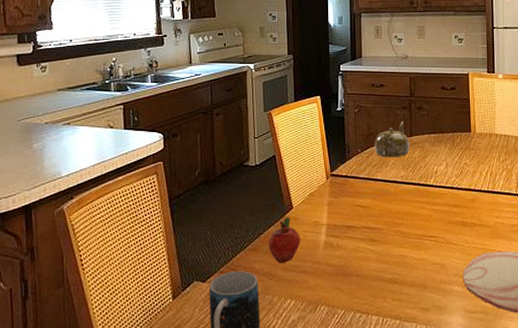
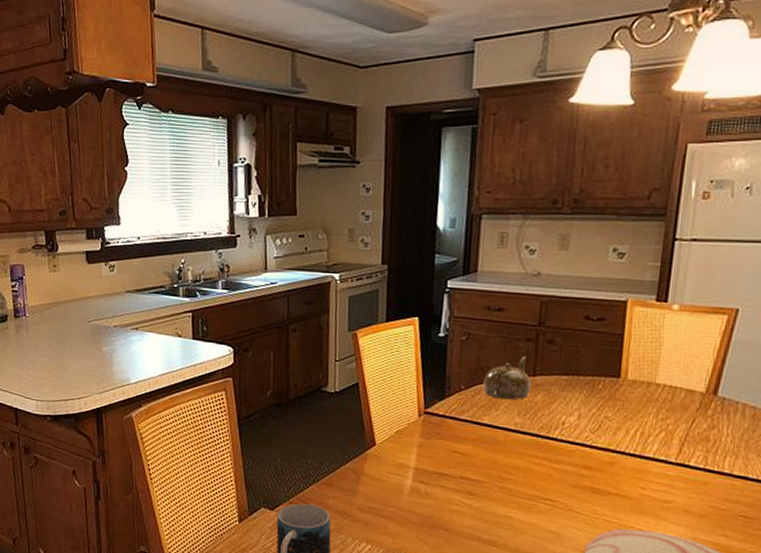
fruit: present [268,217,301,263] -> none [344,454,383,503]

